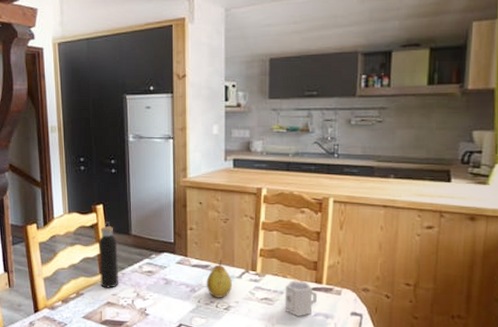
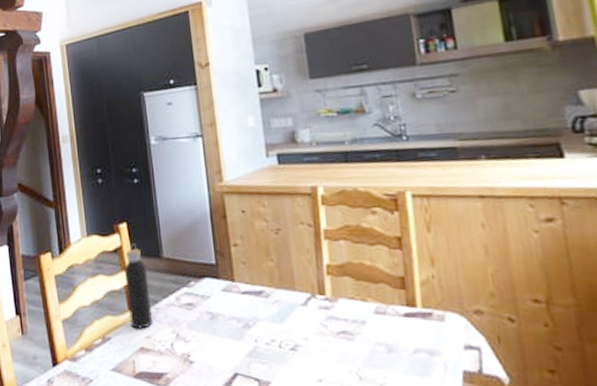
fruit: present [206,259,232,298] -> none [262,281,297,334]
cup: present [284,281,317,317] -> none [366,305,413,356]

